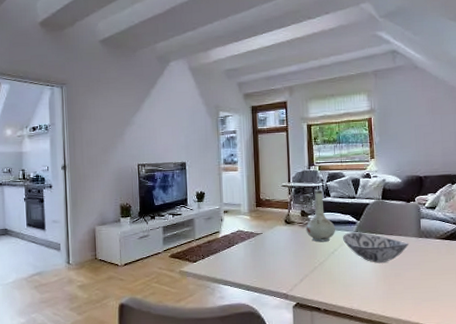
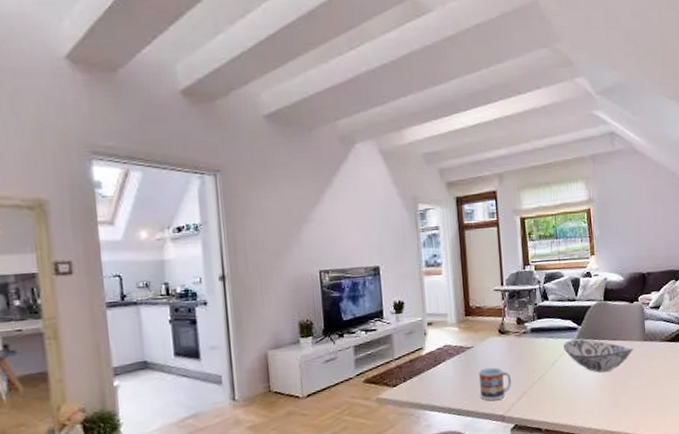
cup: none [266,252,295,281] -> present [478,367,512,401]
vase: present [306,189,336,242] -> none [522,292,556,353]

